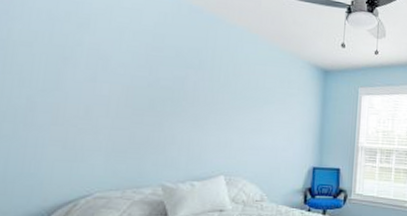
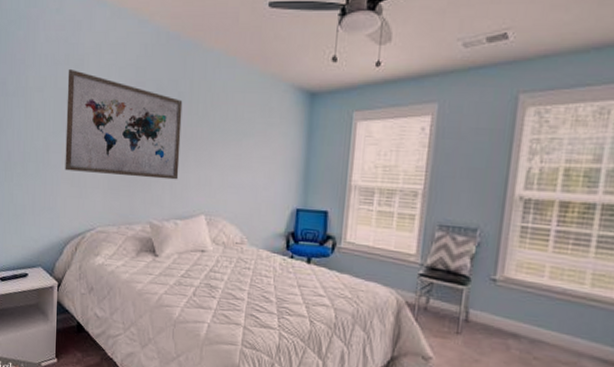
wall art: none [55,27,204,142] -> present [65,70,183,180]

